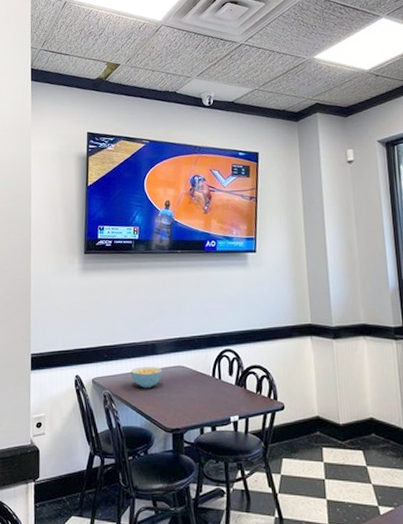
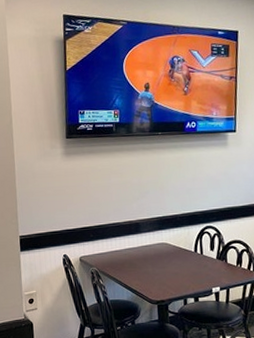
cereal bowl: present [130,366,163,389] -> none [115,244,147,265]

